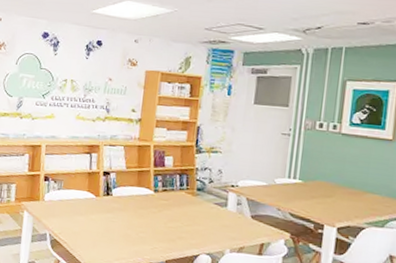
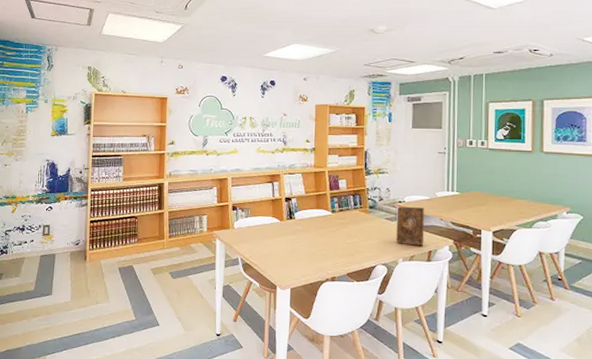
book: none [224,191,261,238] -> present [396,207,425,246]

